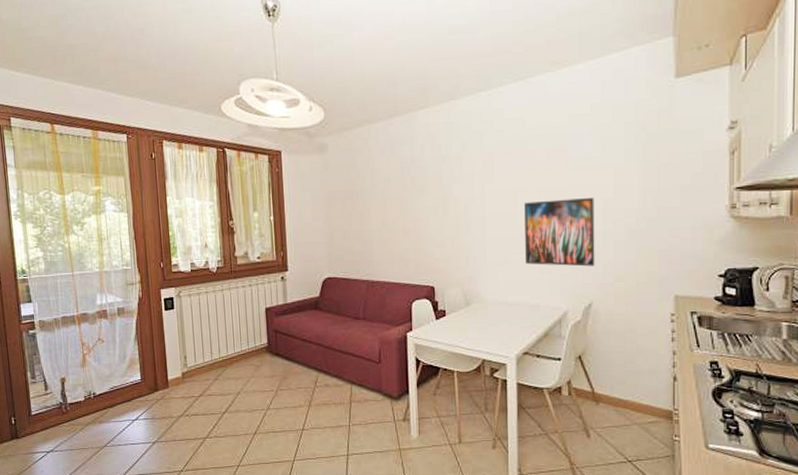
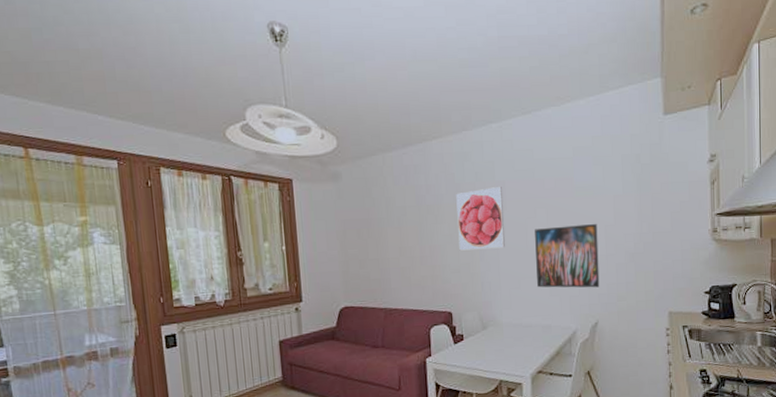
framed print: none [442,157,492,224] -> present [456,186,505,251]

